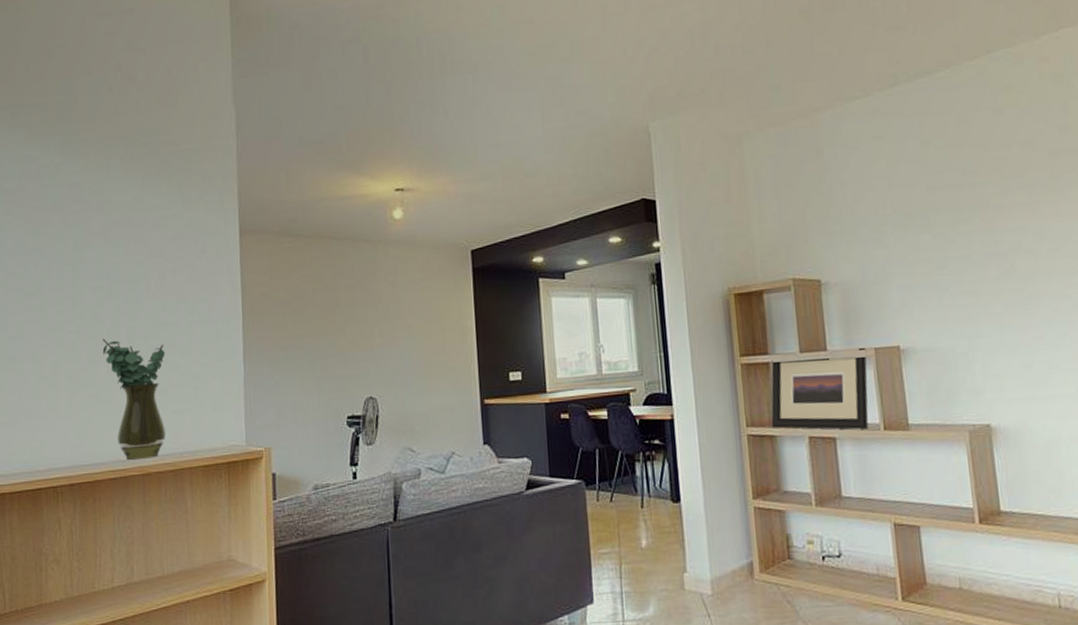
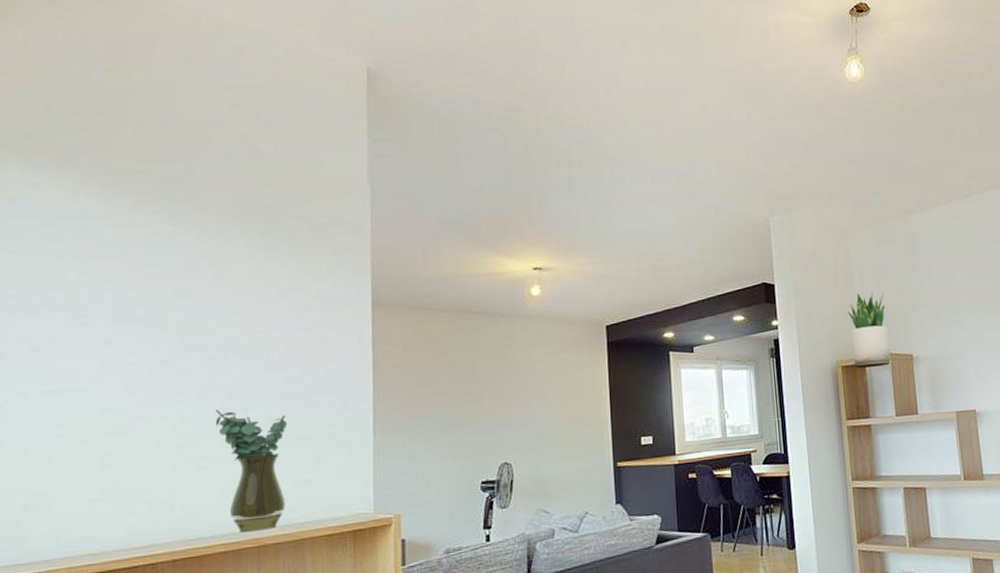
planter: none [742,205,794,296] -> present [848,291,891,368]
picture frame: present [771,348,869,429] -> none [872,412,952,481]

